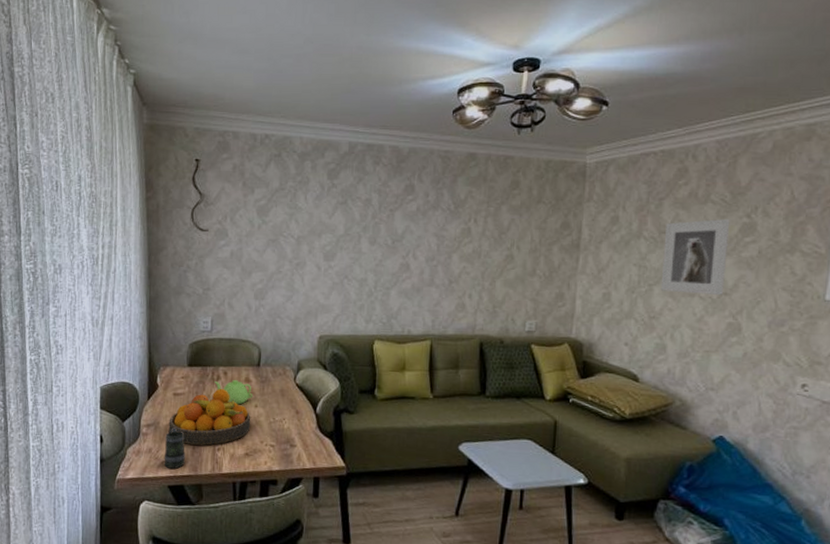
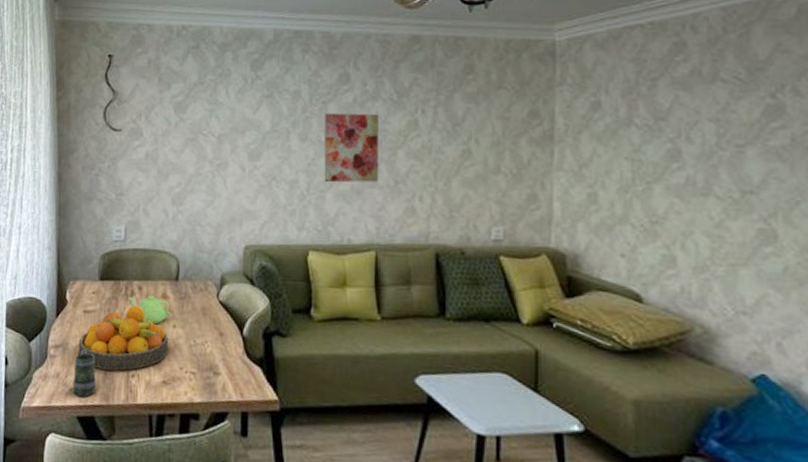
wall art: none [389,220,438,282] -> present [324,113,378,183]
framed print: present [660,218,730,295] -> none [662,100,749,194]

